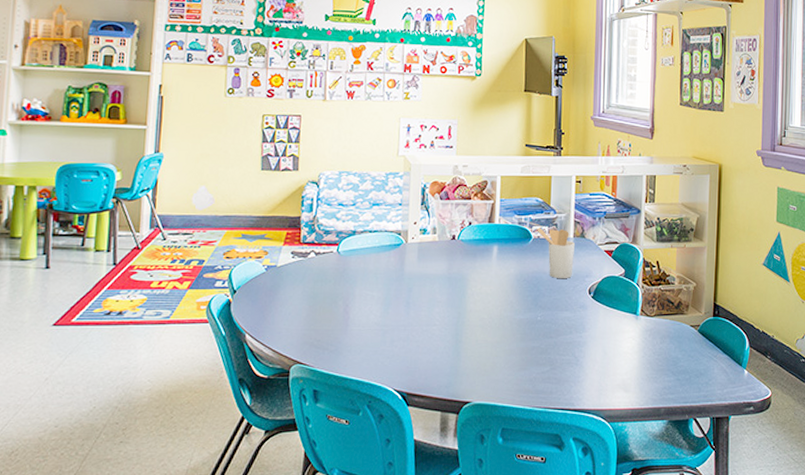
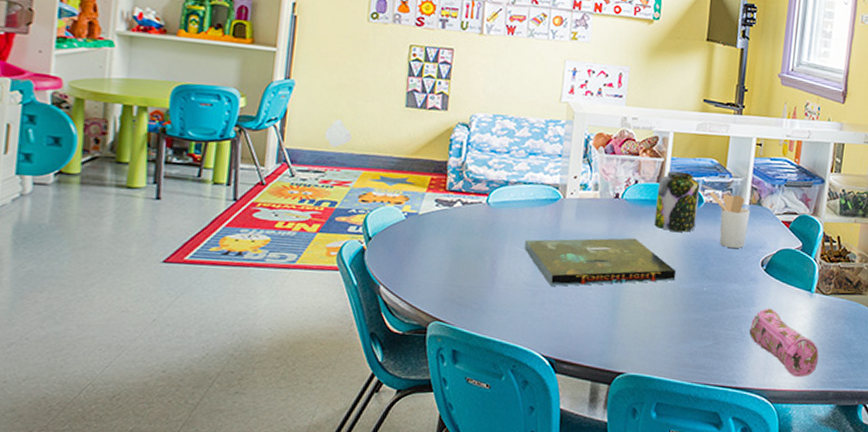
board game: none [373,275,512,324] -> present [524,238,677,286]
jar: none [488,211,528,267] -> present [654,171,700,232]
pencil case: none [582,332,648,397] -> present [749,308,819,378]

